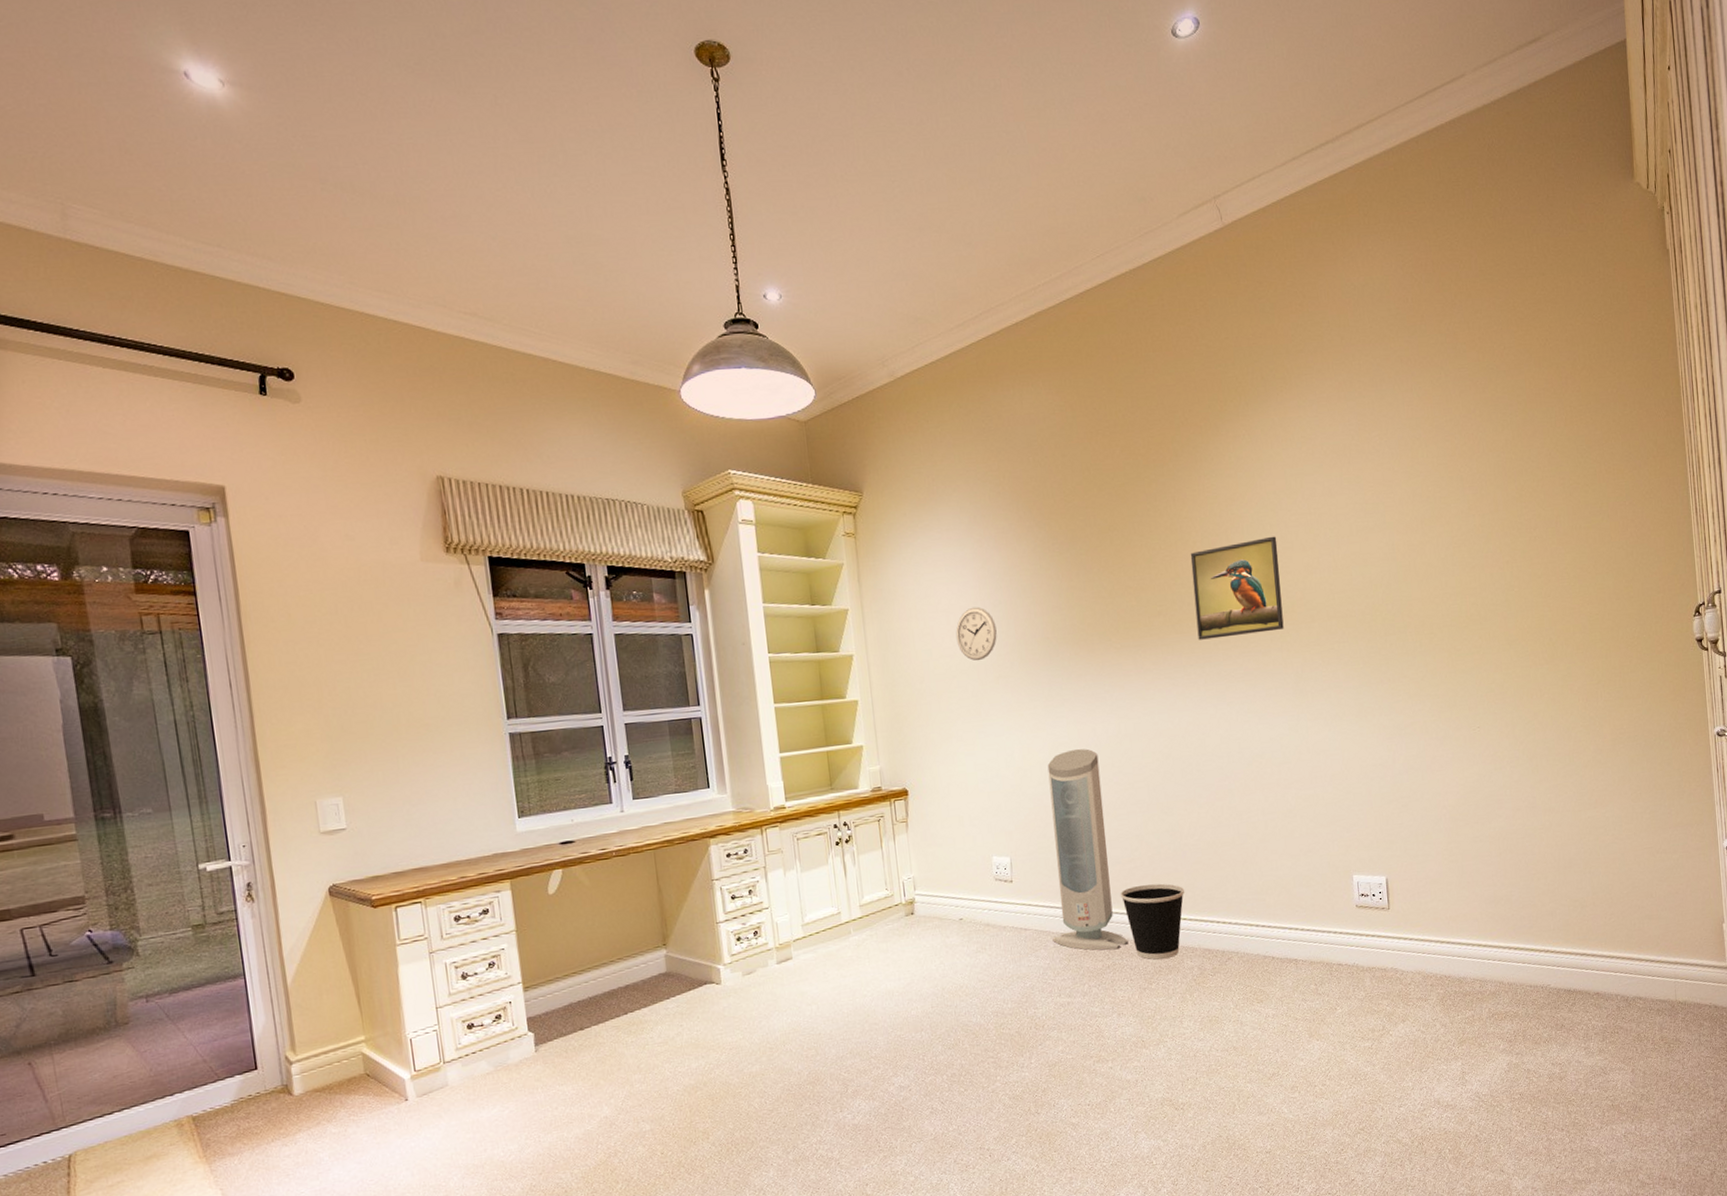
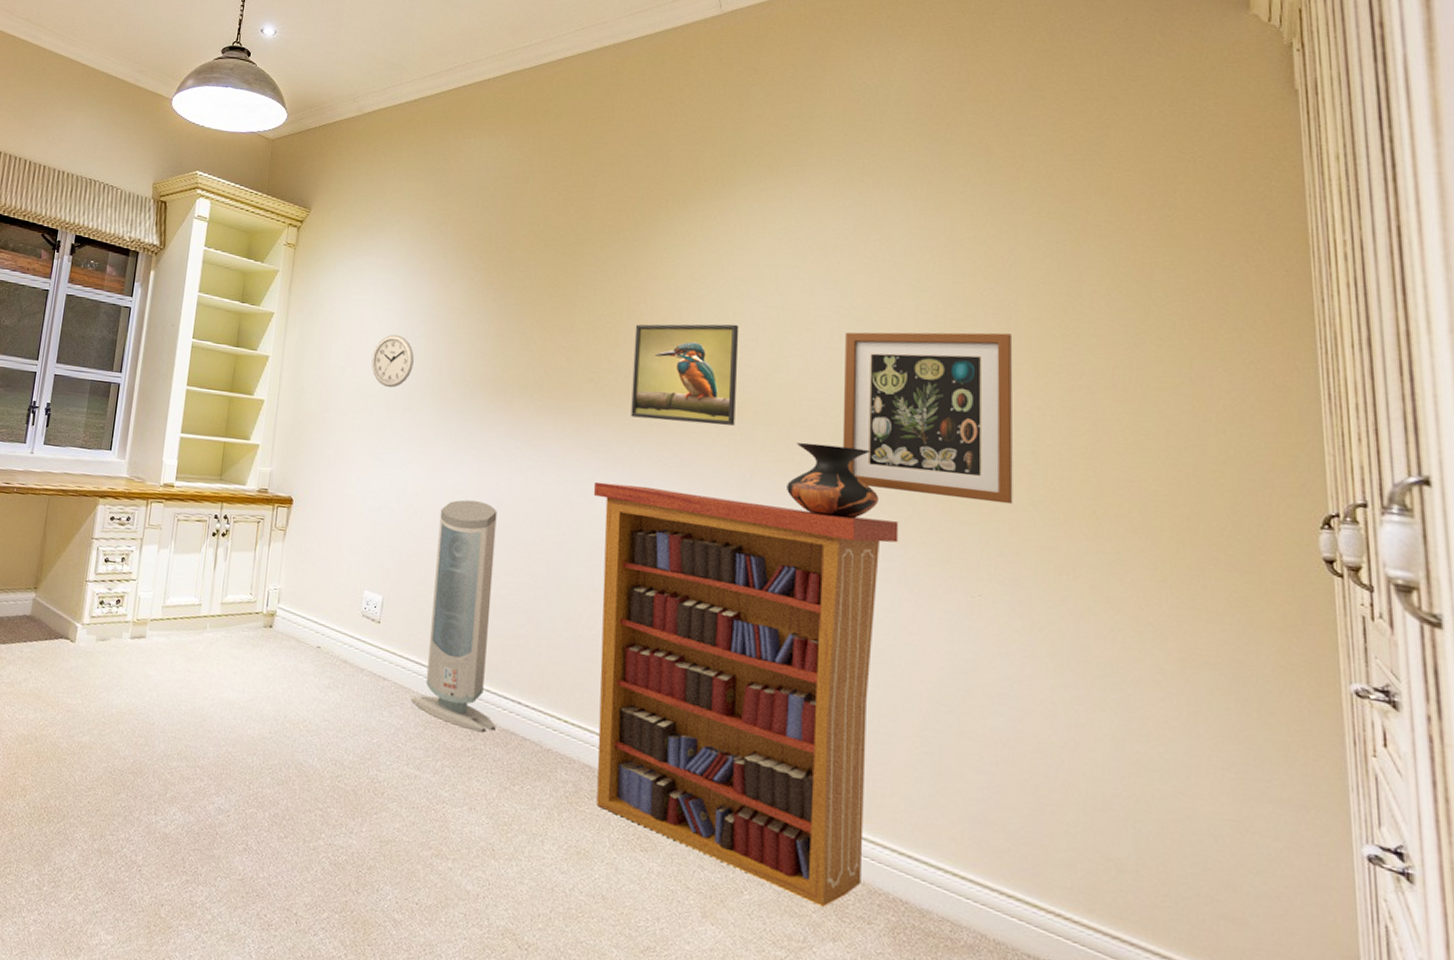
wastebasket: present [1120,883,1185,960] -> none [495,666,572,762]
bookcase: none [1176,682,1418,1000] -> present [593,481,899,907]
vase: none [1331,626,1401,691] -> present [787,442,880,519]
wall art: none [1361,502,1496,658] -> present [842,332,1013,505]

